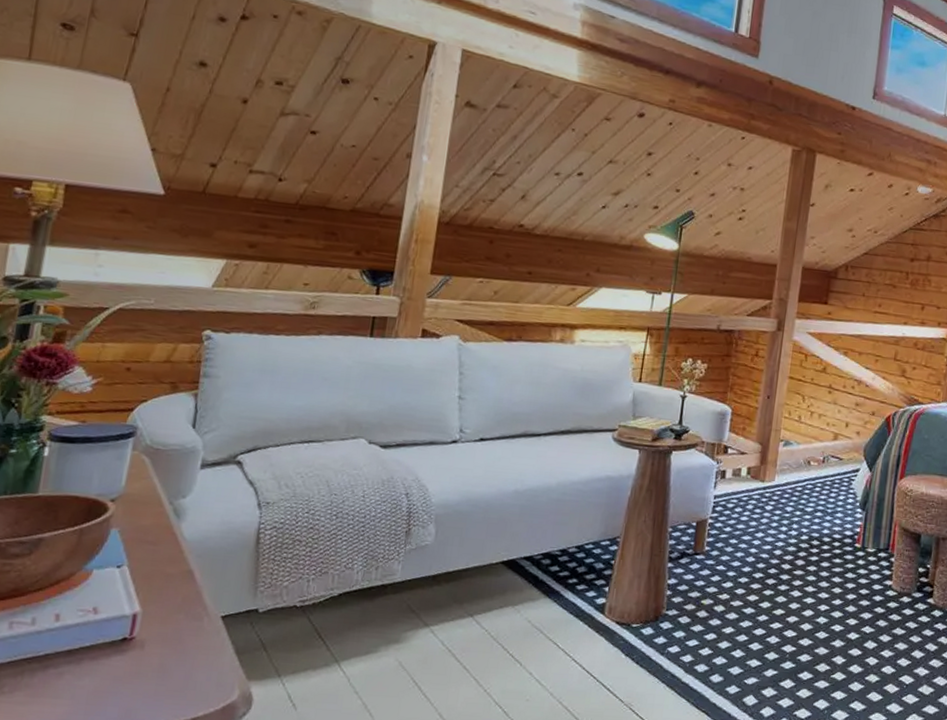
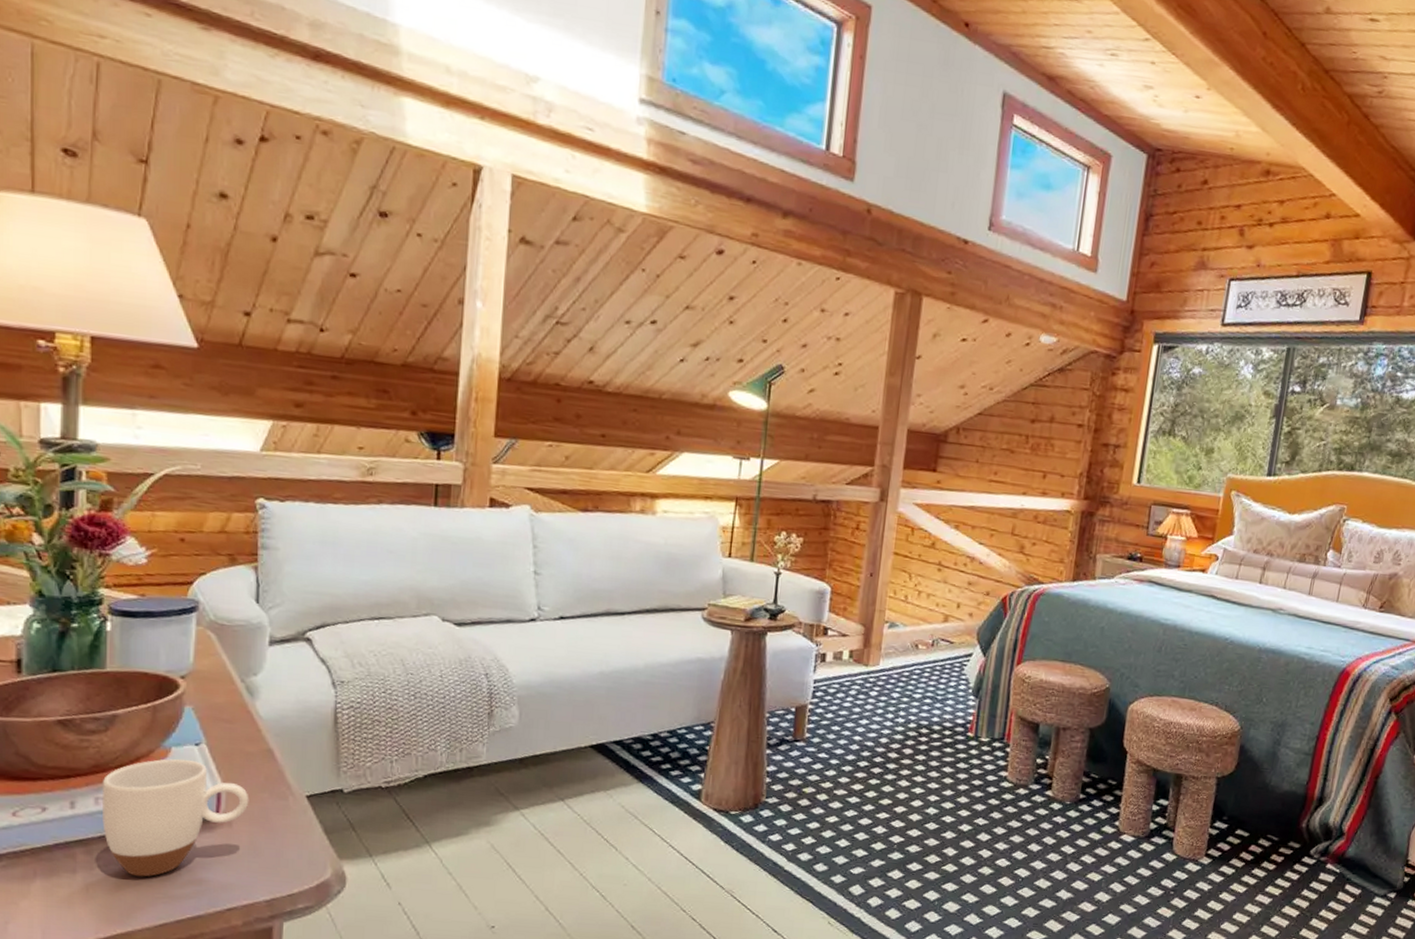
mug: none [13,581,165,703] -> present [102,758,249,877]

